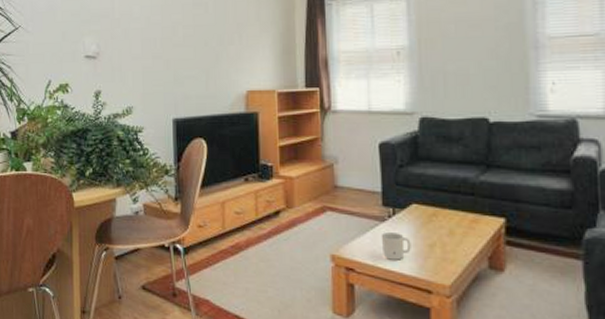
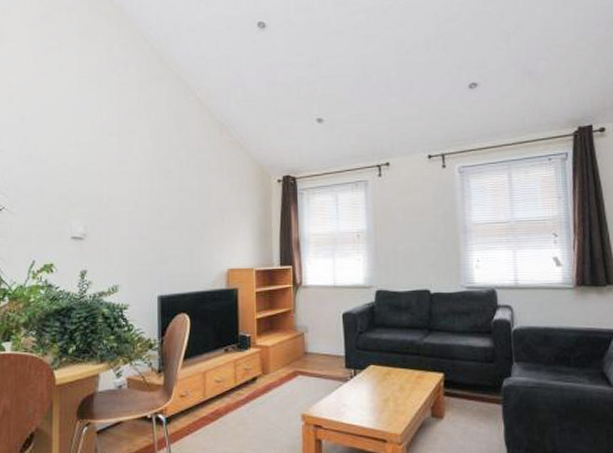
mug: present [381,232,411,260] -> none [344,391,369,415]

